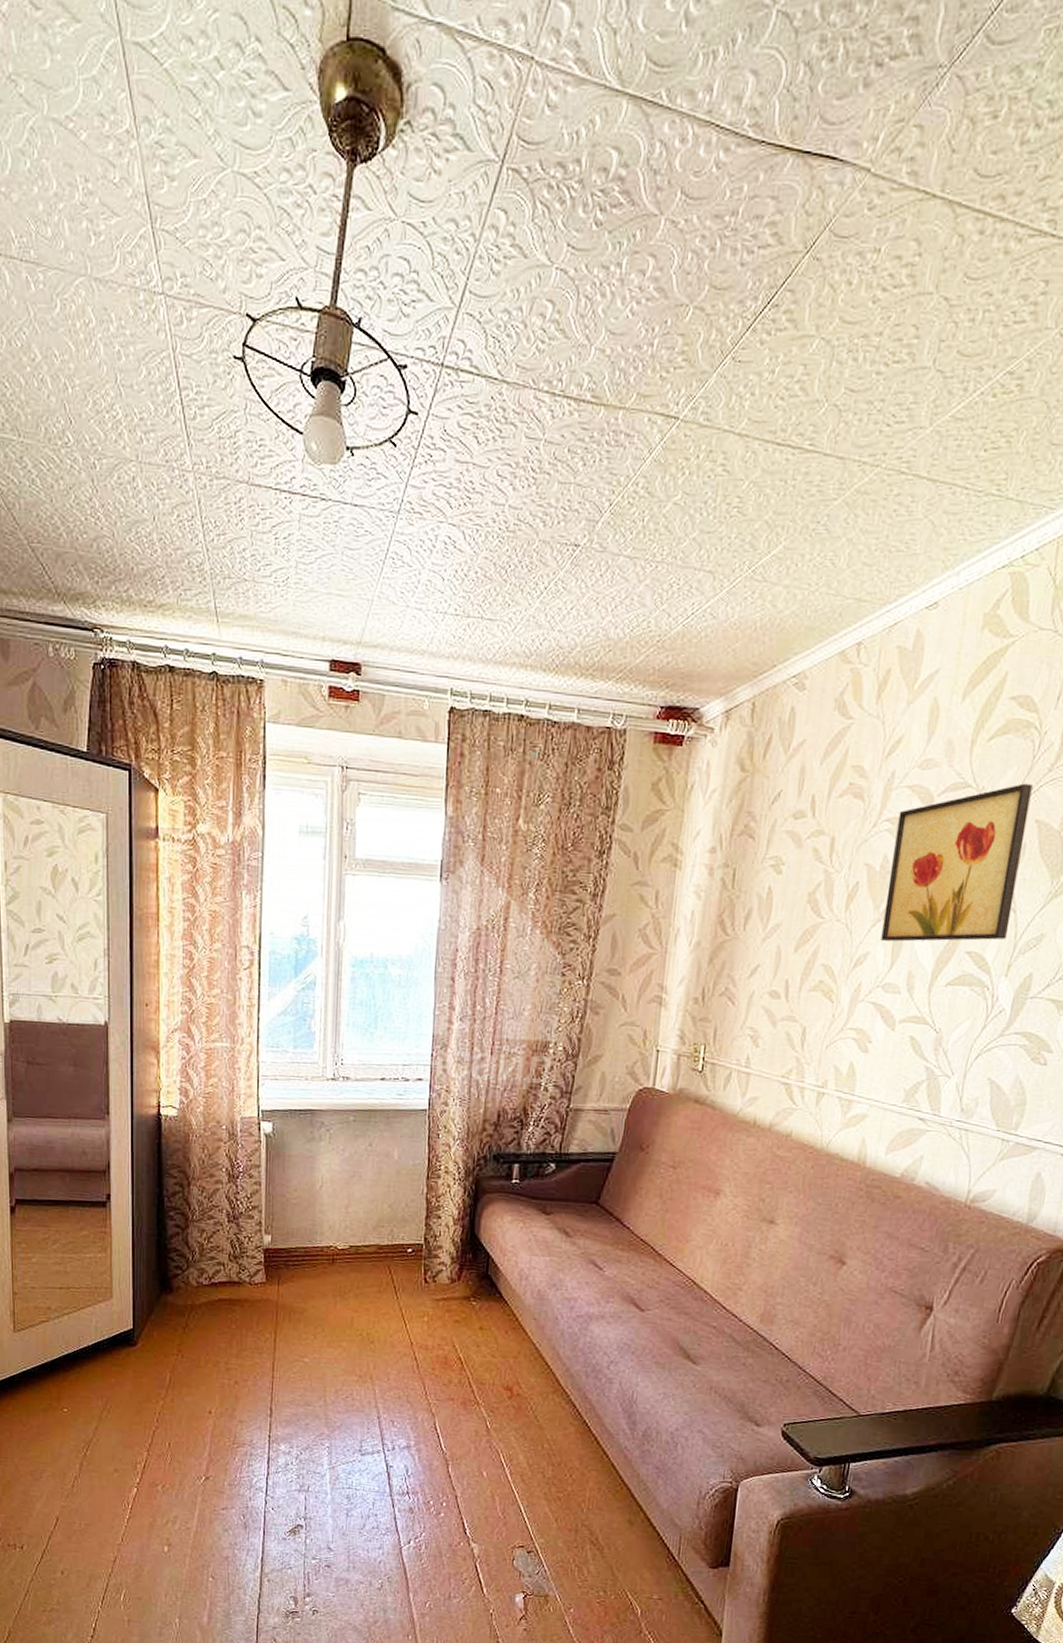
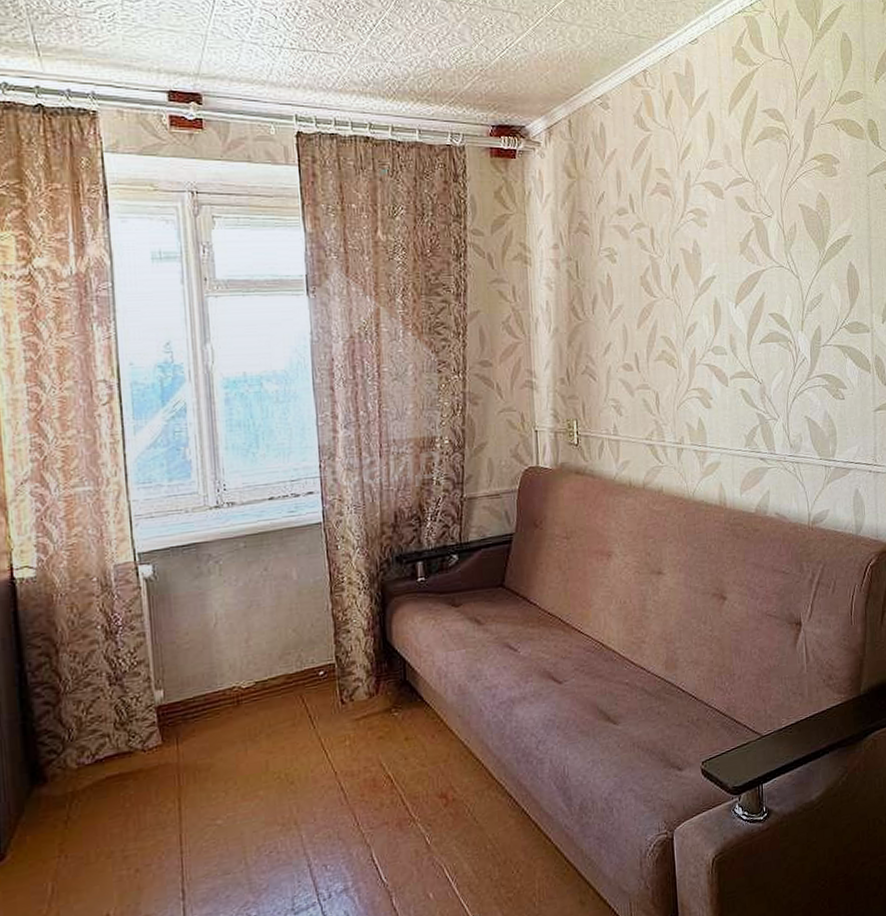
wall art: present [881,783,1033,942] -> none [699,176,797,311]

